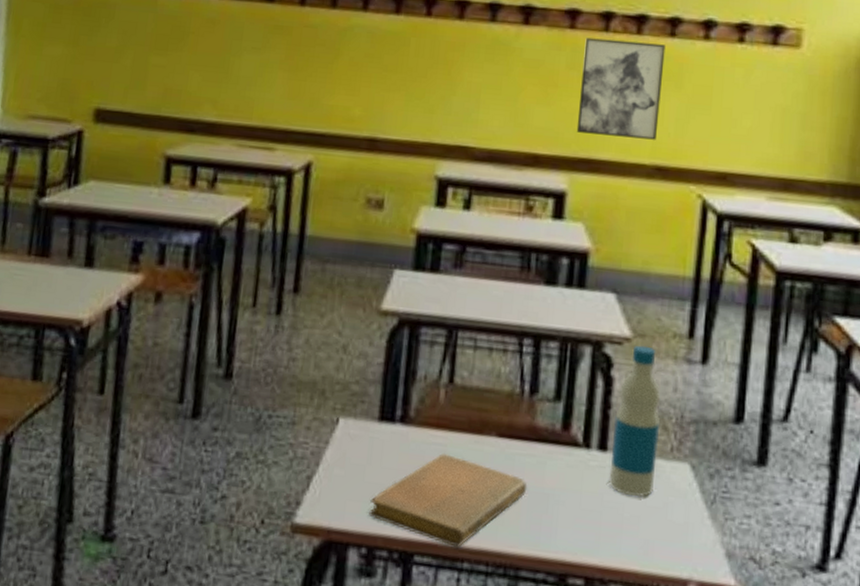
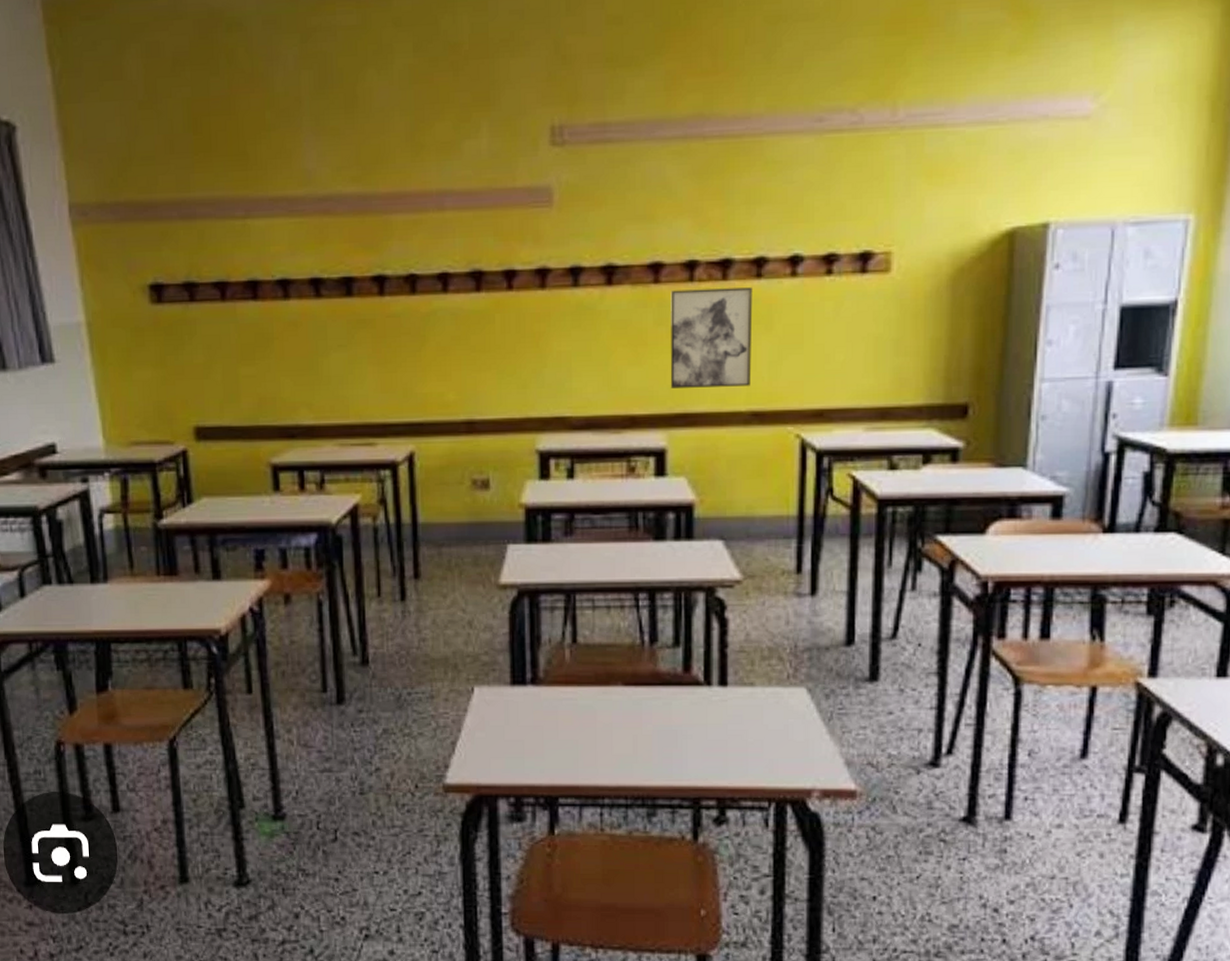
notebook: present [369,452,528,548] -> none [512,706,656,787]
bottle: present [609,345,660,497] -> none [731,585,776,723]

